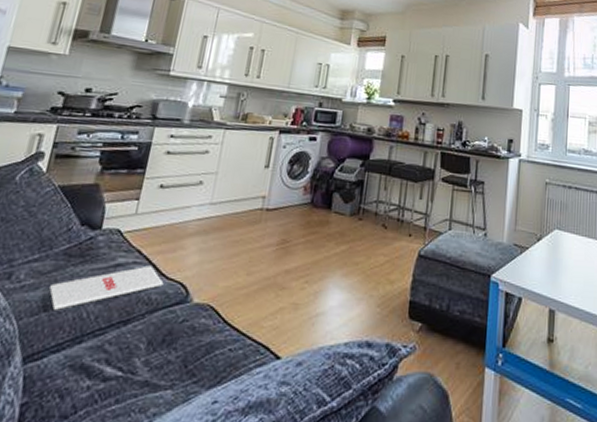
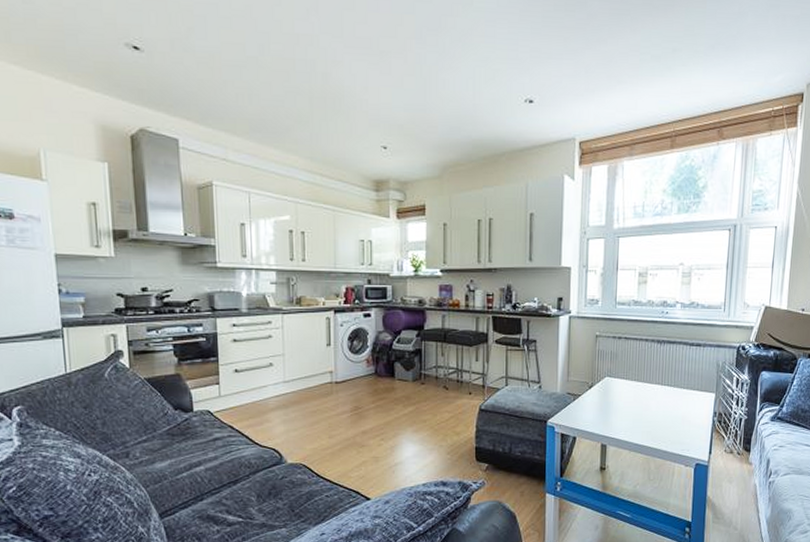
magazine: present [49,265,164,310] -> none [164,437,259,477]

